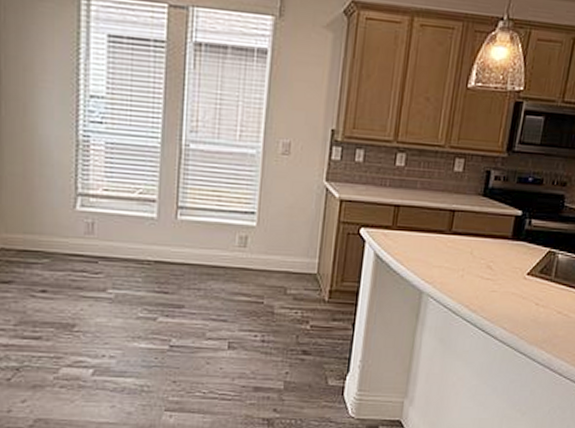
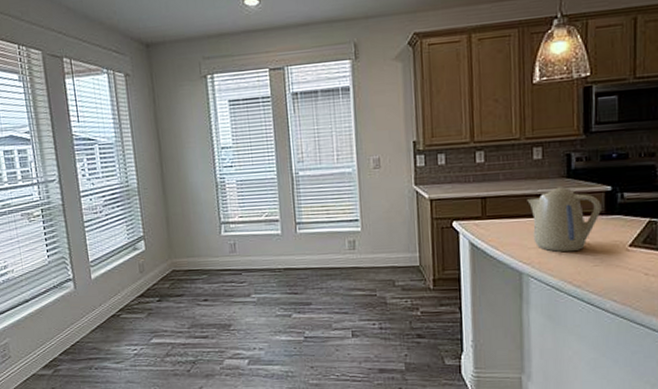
kettle: none [439,204,510,275] -> present [527,187,601,253]

